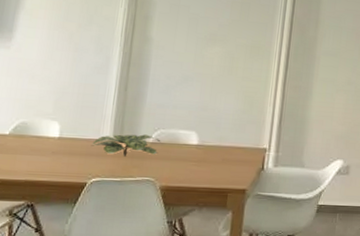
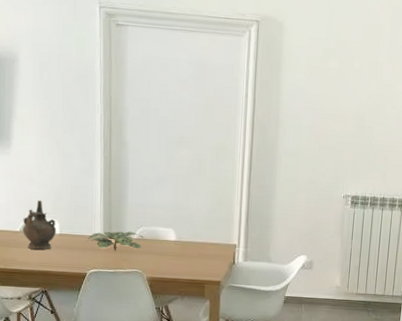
ceremonial vessel: none [13,99,56,156] -> present [23,200,57,250]

